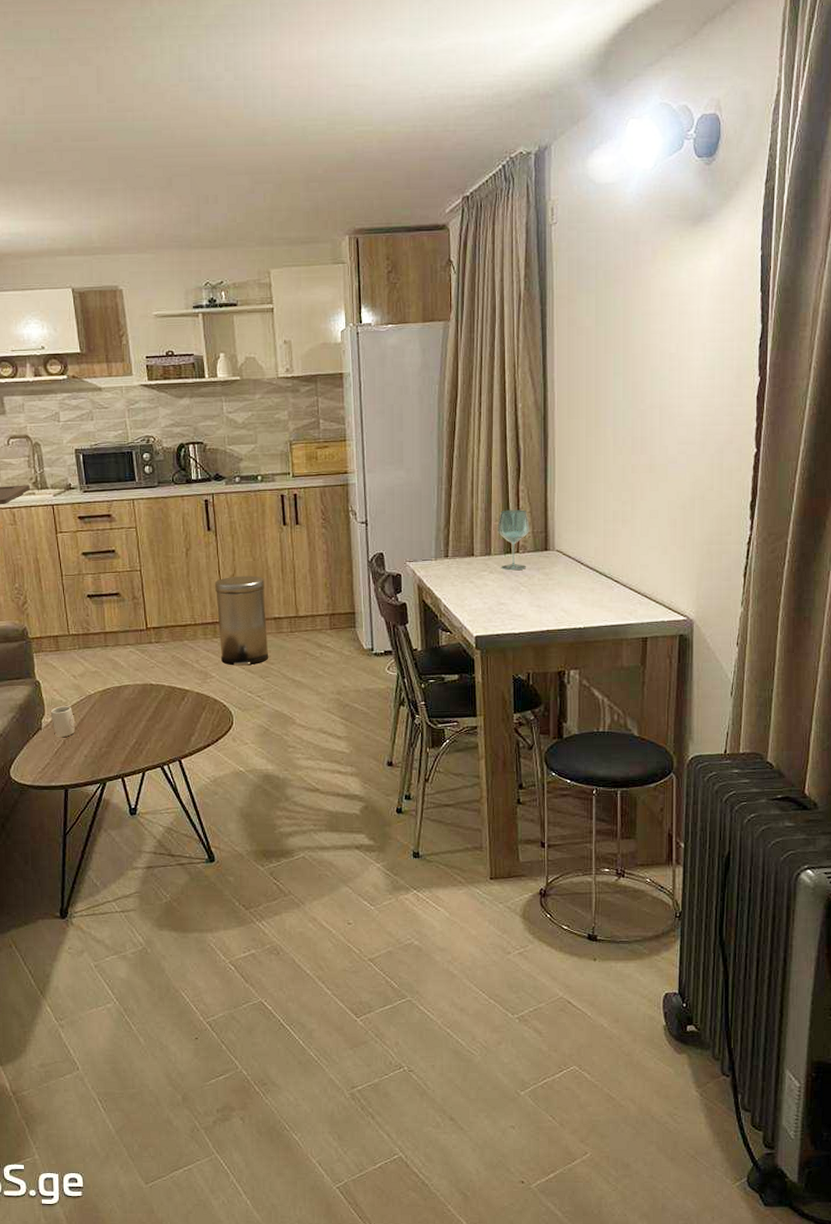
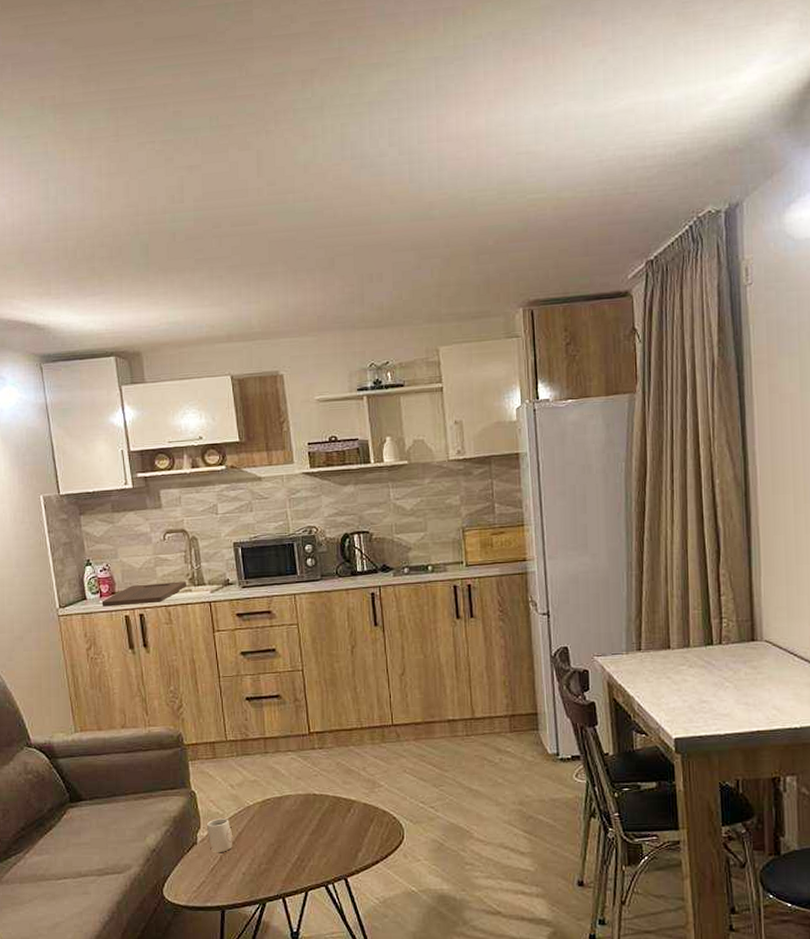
pedal bin: present [214,575,269,666] -> none [382,674,443,774]
wine glass: present [497,509,531,571] -> none [695,596,734,665]

